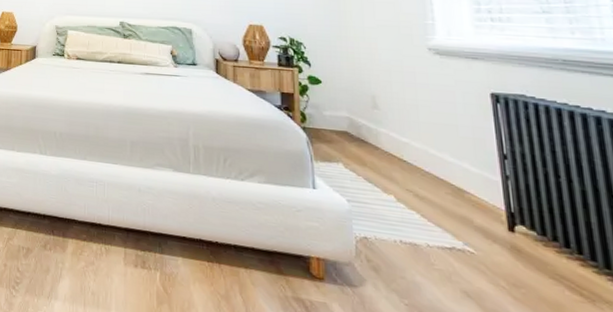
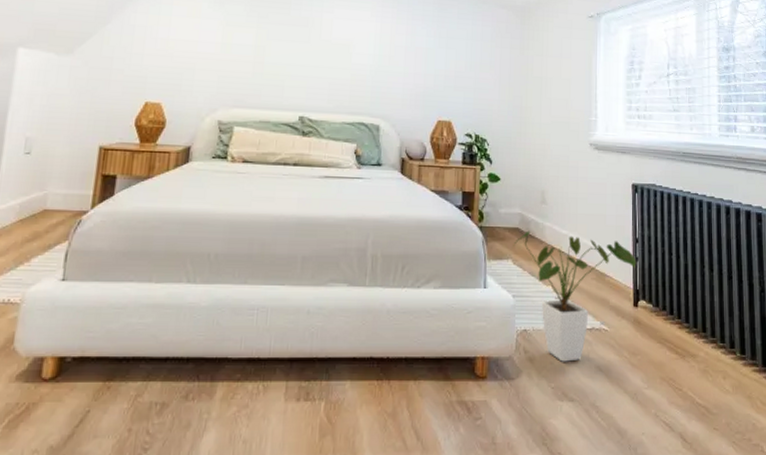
house plant: none [342,135,507,281] -> present [513,230,636,362]

